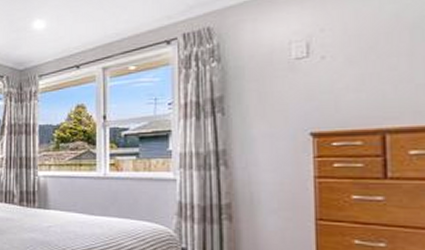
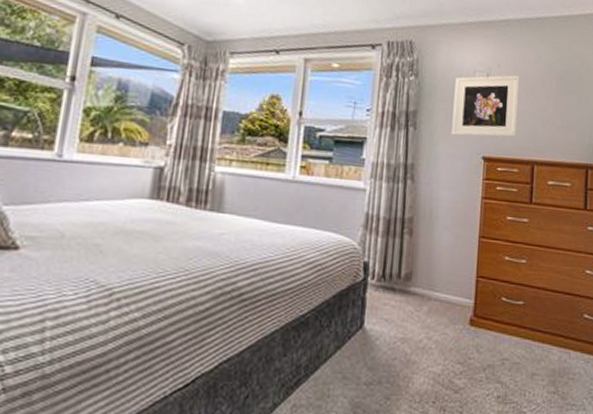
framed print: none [266,36,356,115] -> present [451,75,520,138]

